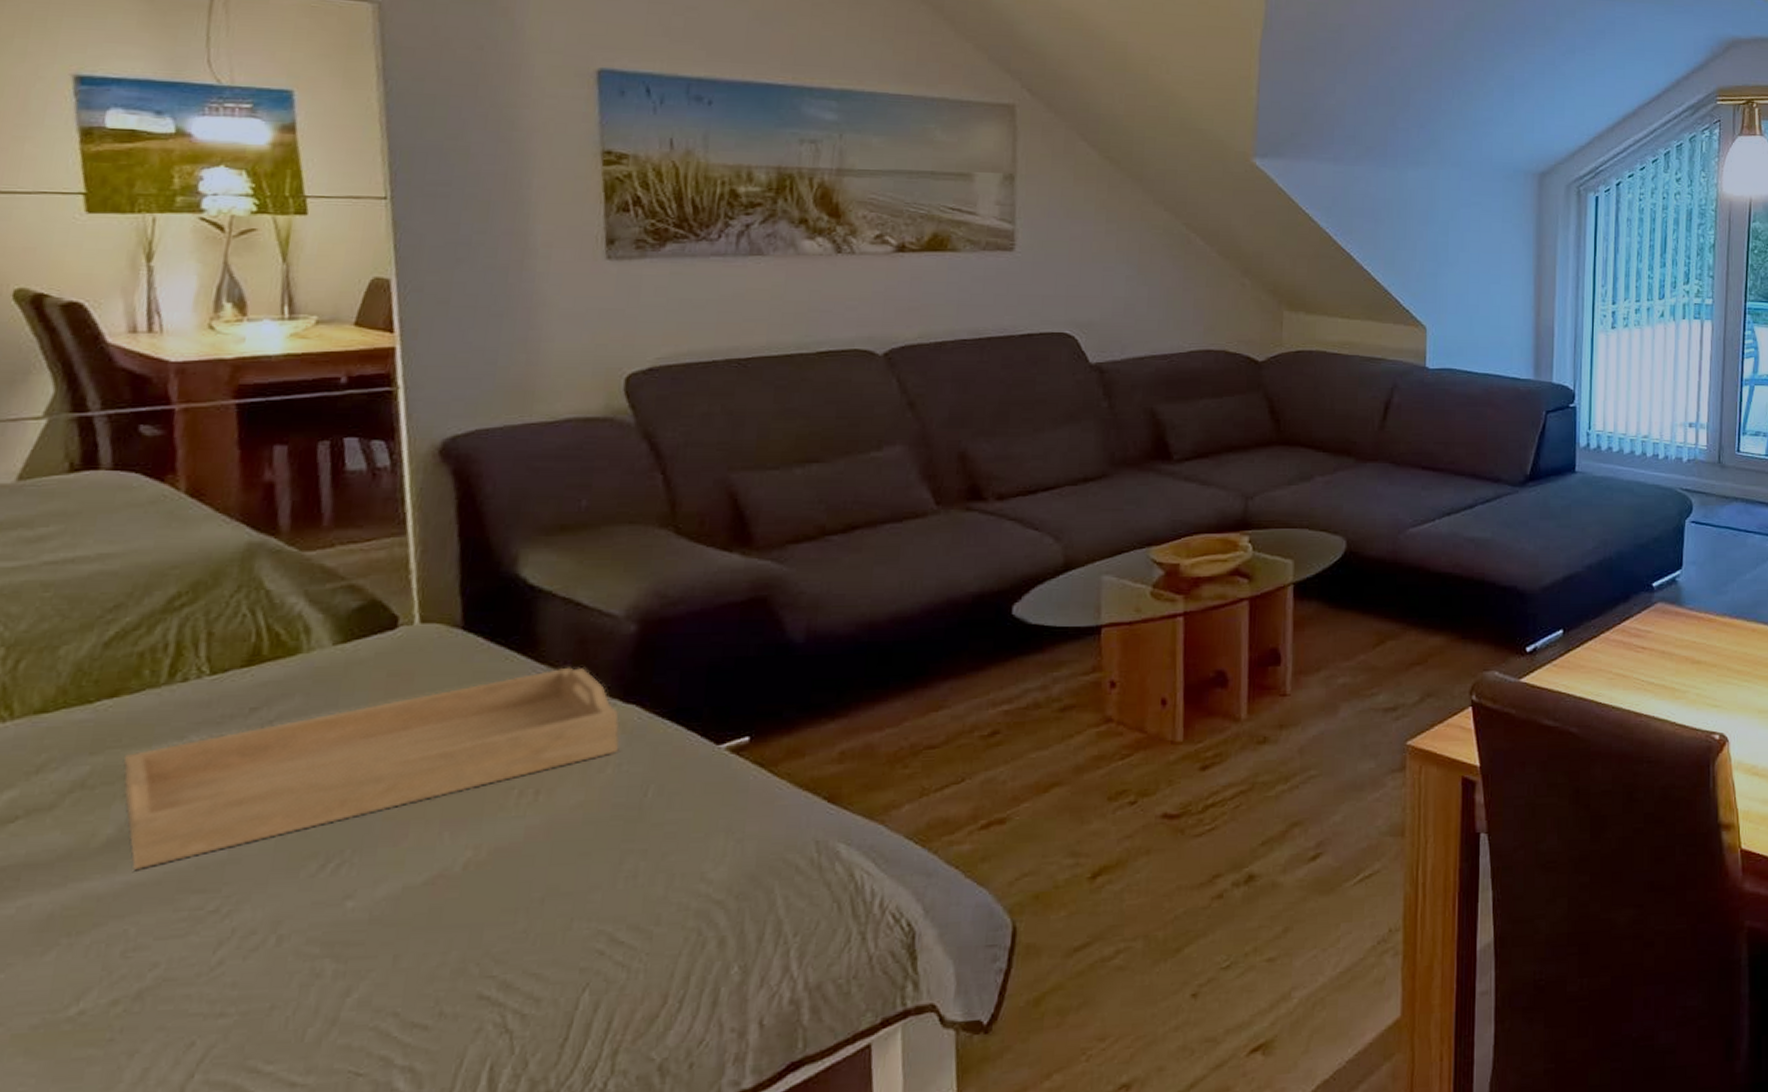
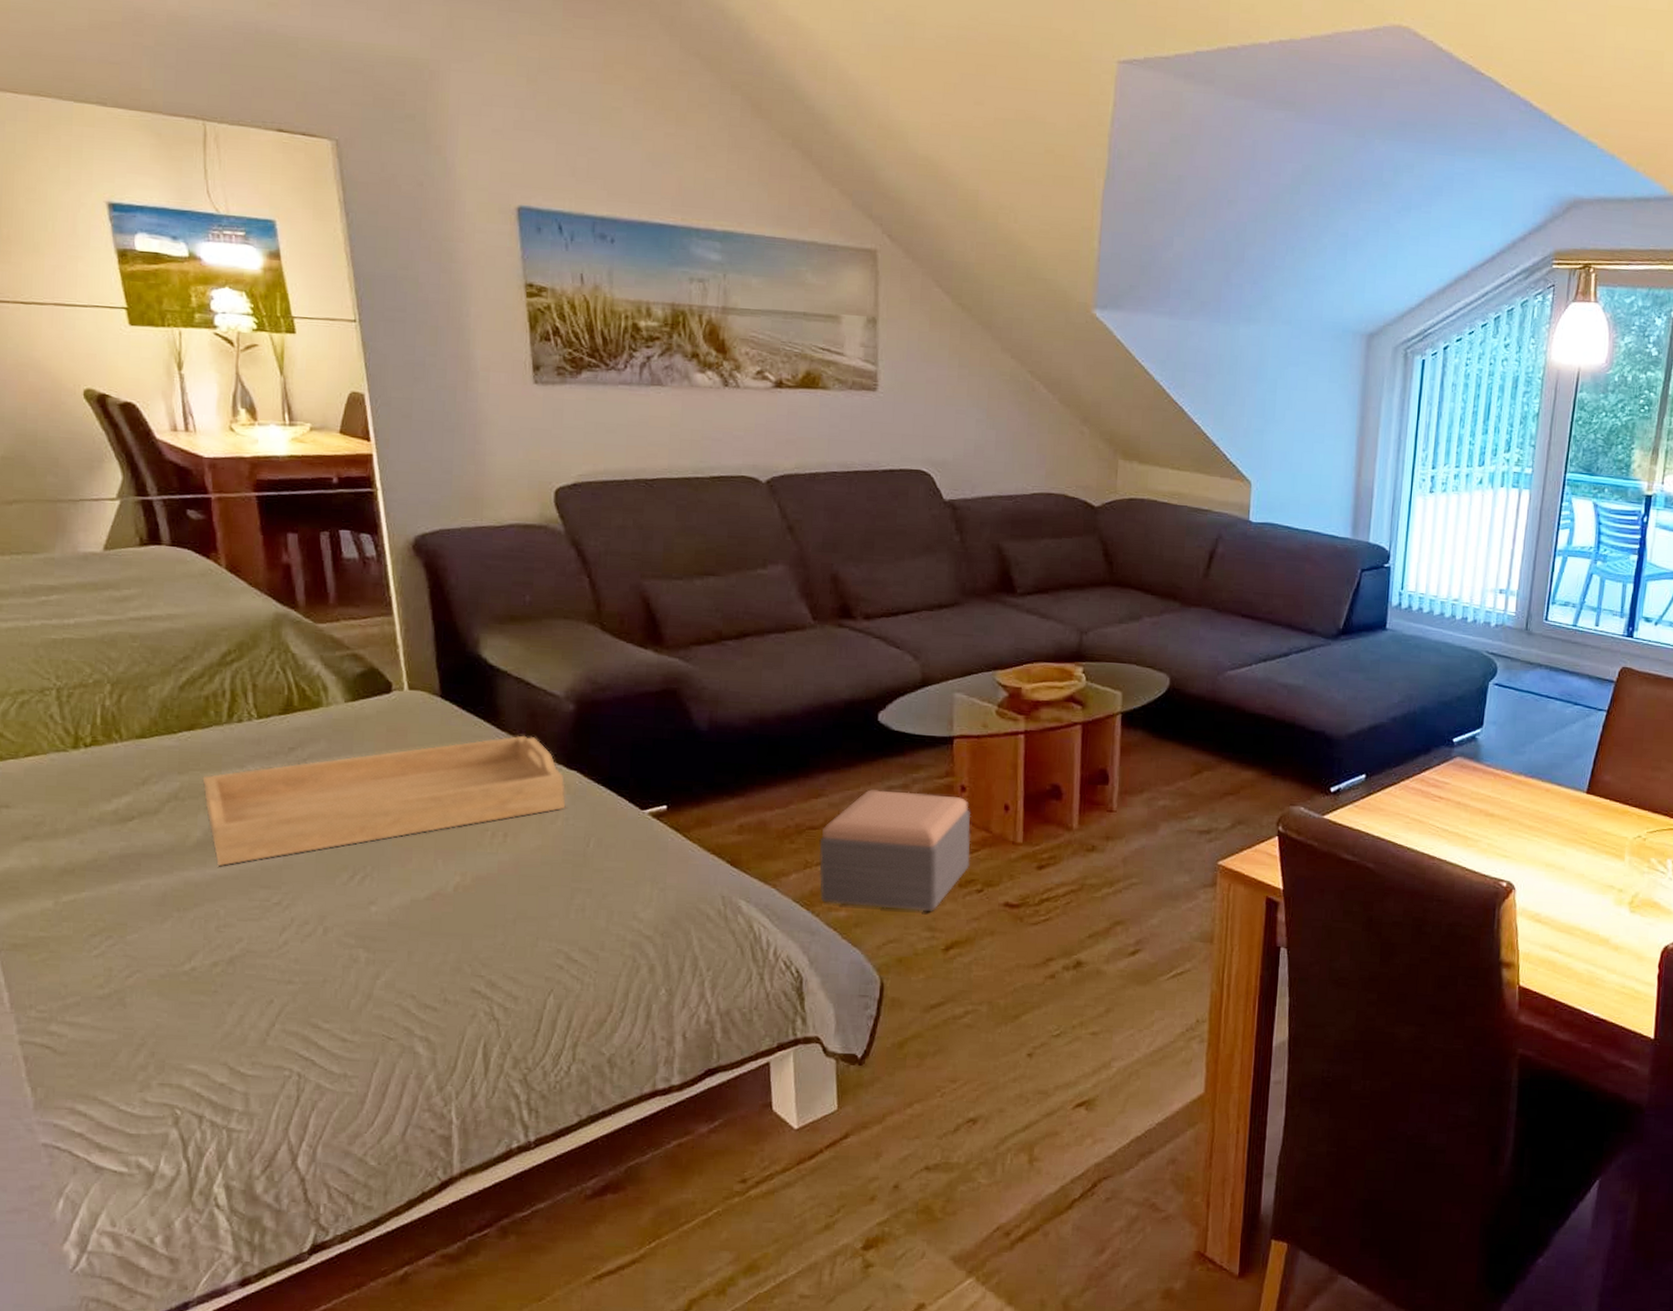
footstool: none [938,694,1123,837] -> present [819,789,971,912]

